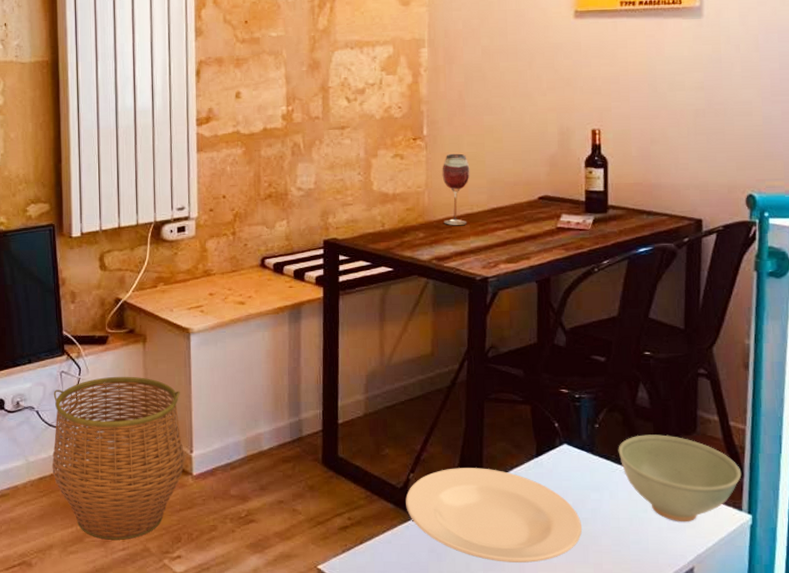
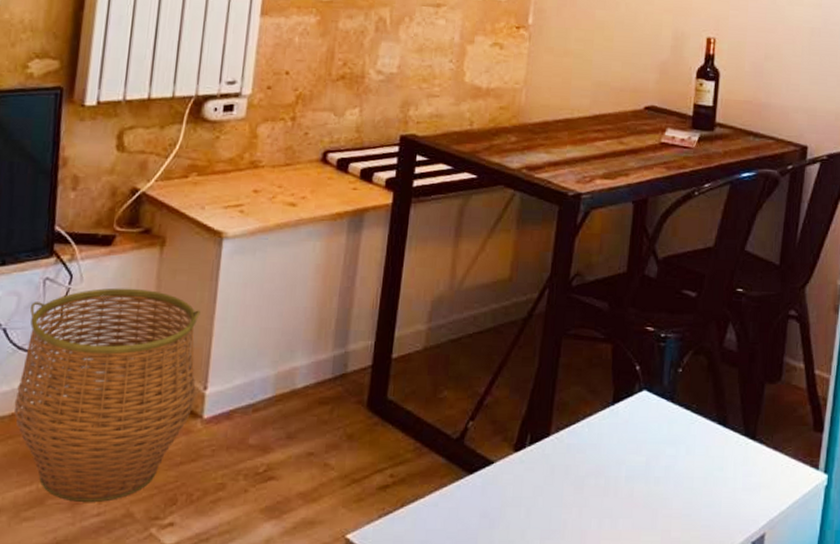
plate: present [405,468,582,563] -> none [460,415,653,529]
wineglass: present [442,153,470,225] -> none [540,48,575,131]
bowl: present [618,434,742,521] -> none [699,382,822,481]

